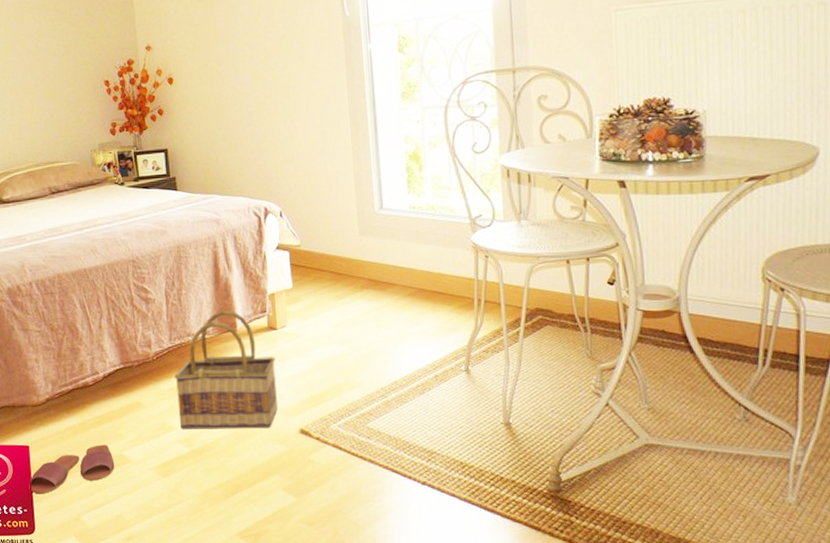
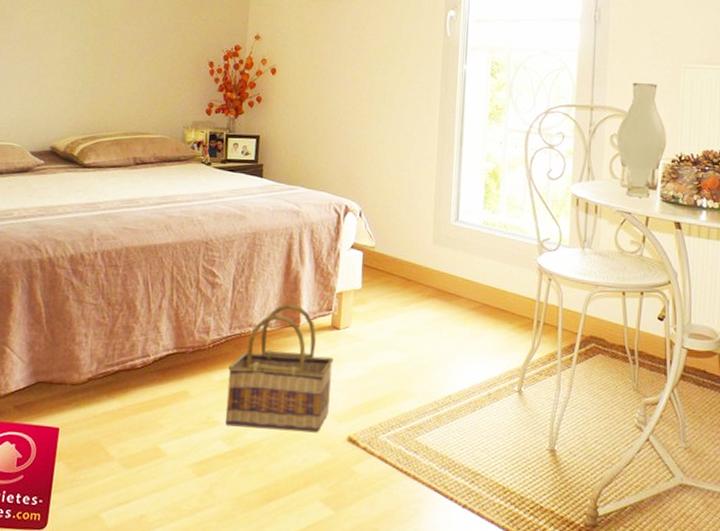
slippers: present [29,444,115,494] -> none [50,434,149,484]
vase: none [545,34,602,160] -> present [617,83,667,198]

